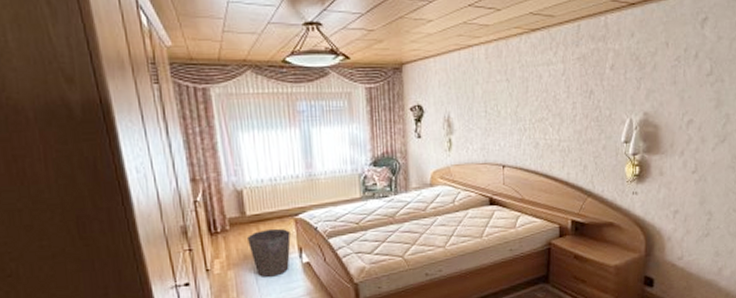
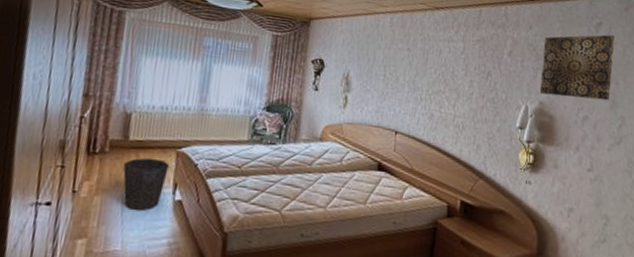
wall art: none [644,28,722,104] -> present [540,34,615,101]

